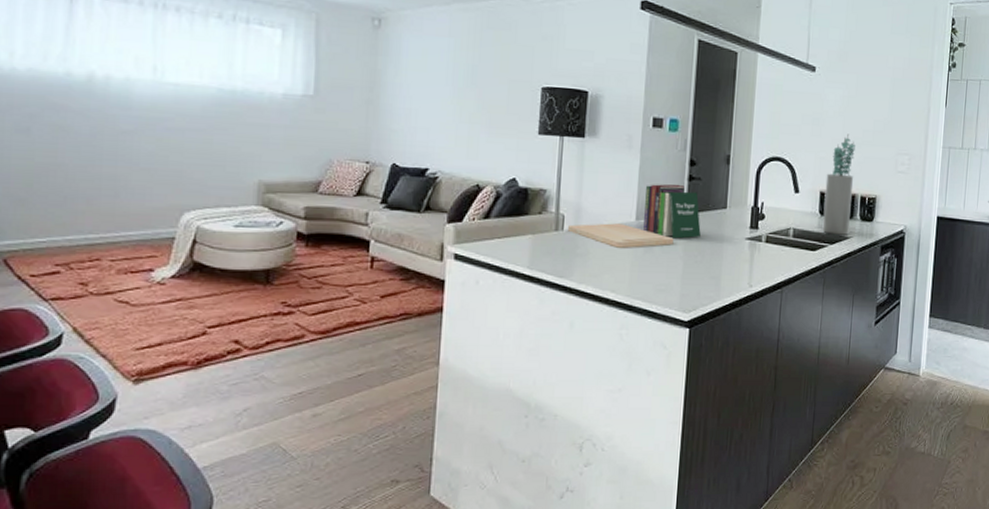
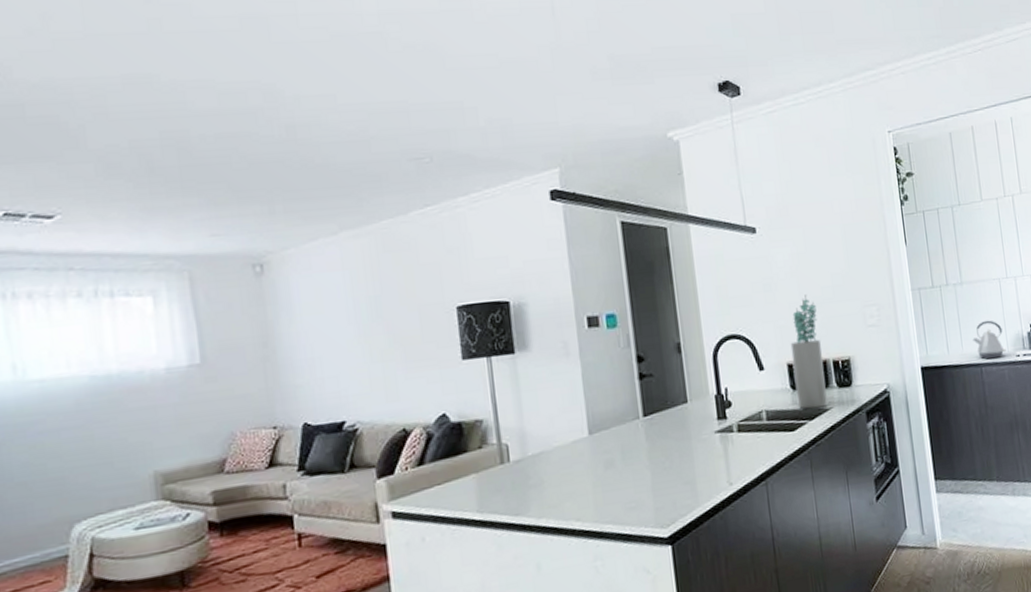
cutting board: present [568,223,674,248] -> none [514,441,636,470]
books: present [643,184,701,239] -> none [593,385,664,448]

